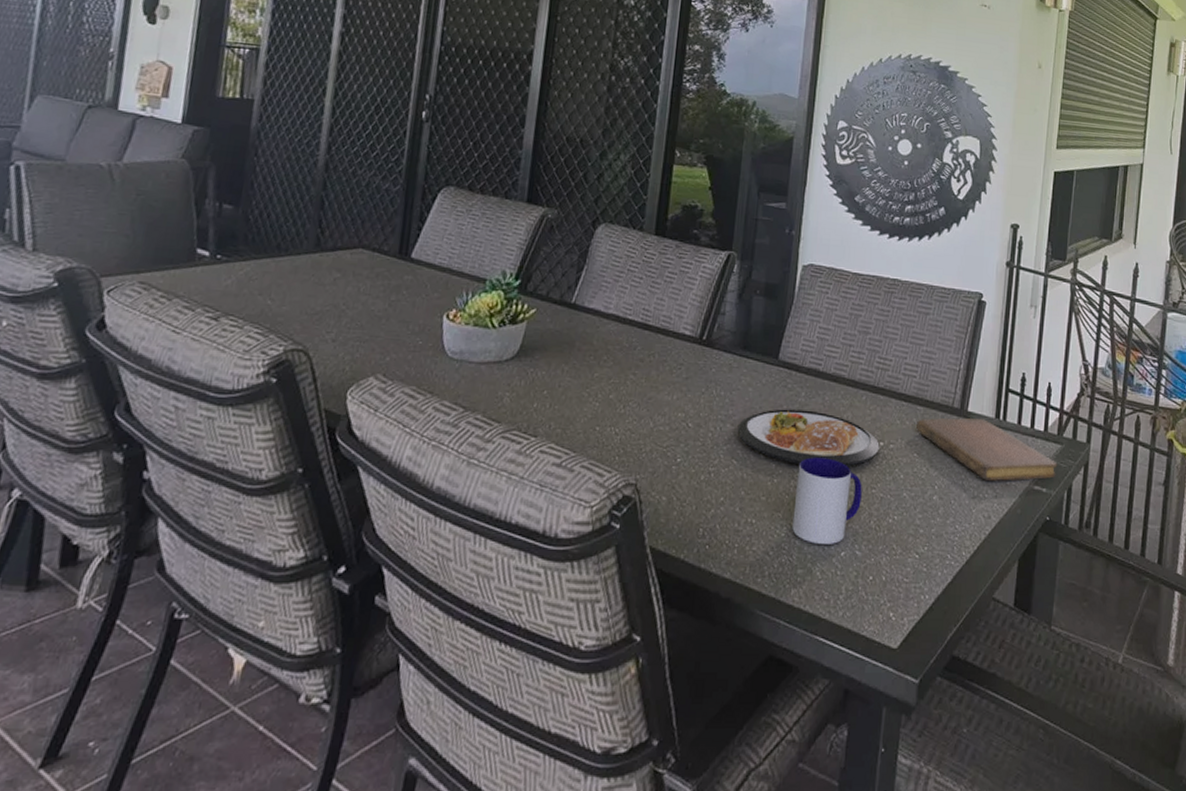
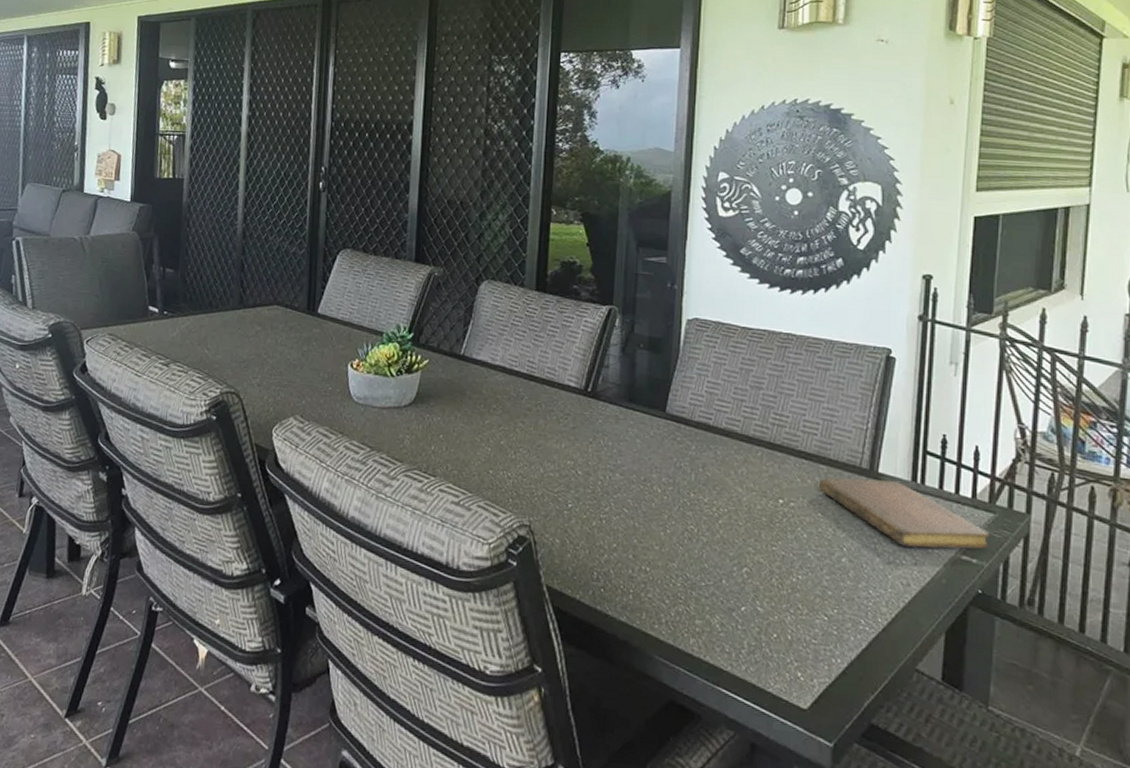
dish: present [737,409,880,466] -> none [627,461,779,522]
mug: present [792,457,862,544] -> none [688,510,761,599]

